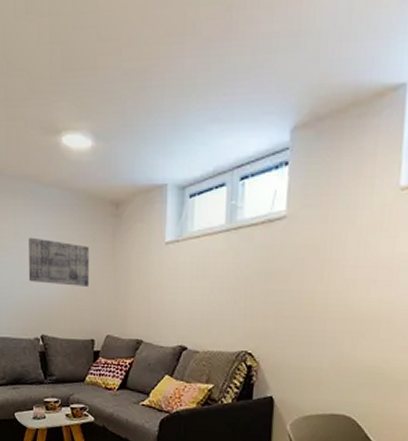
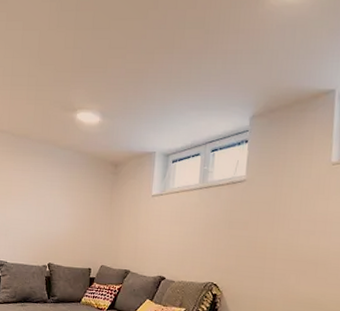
wall art: present [28,237,90,287] -> none [42,186,92,226]

